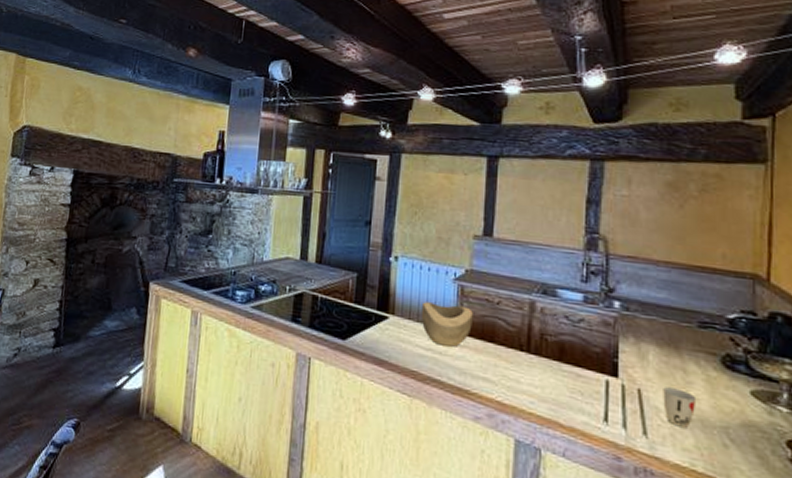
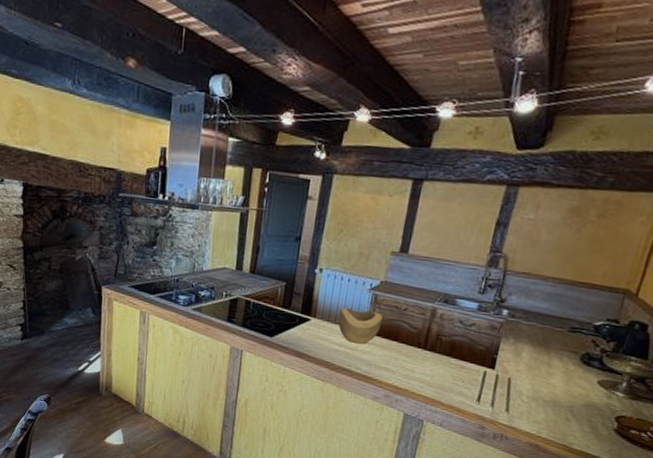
cup: present [663,387,697,428] -> none [526,377,554,407]

